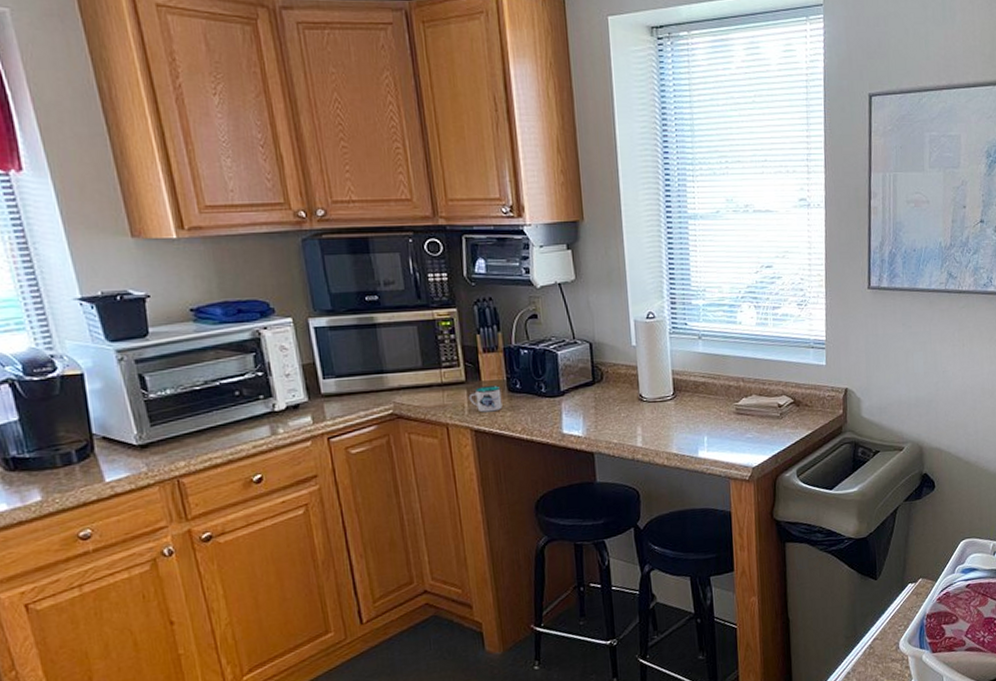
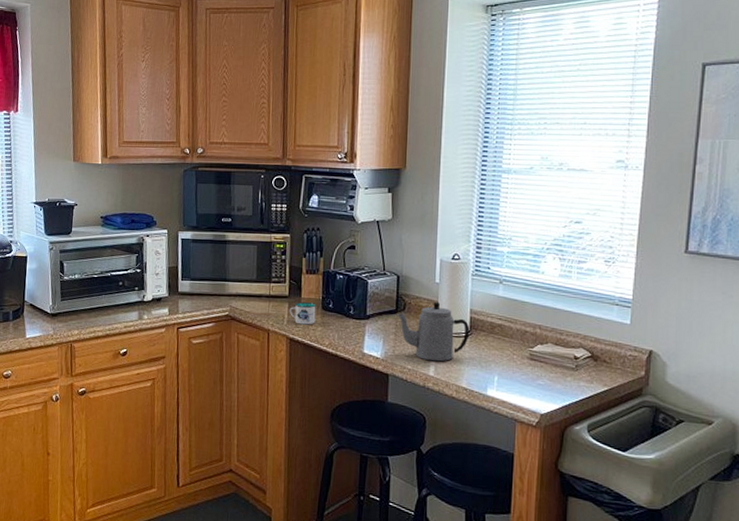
teapot: none [595,366,674,432] -> present [398,301,470,362]

